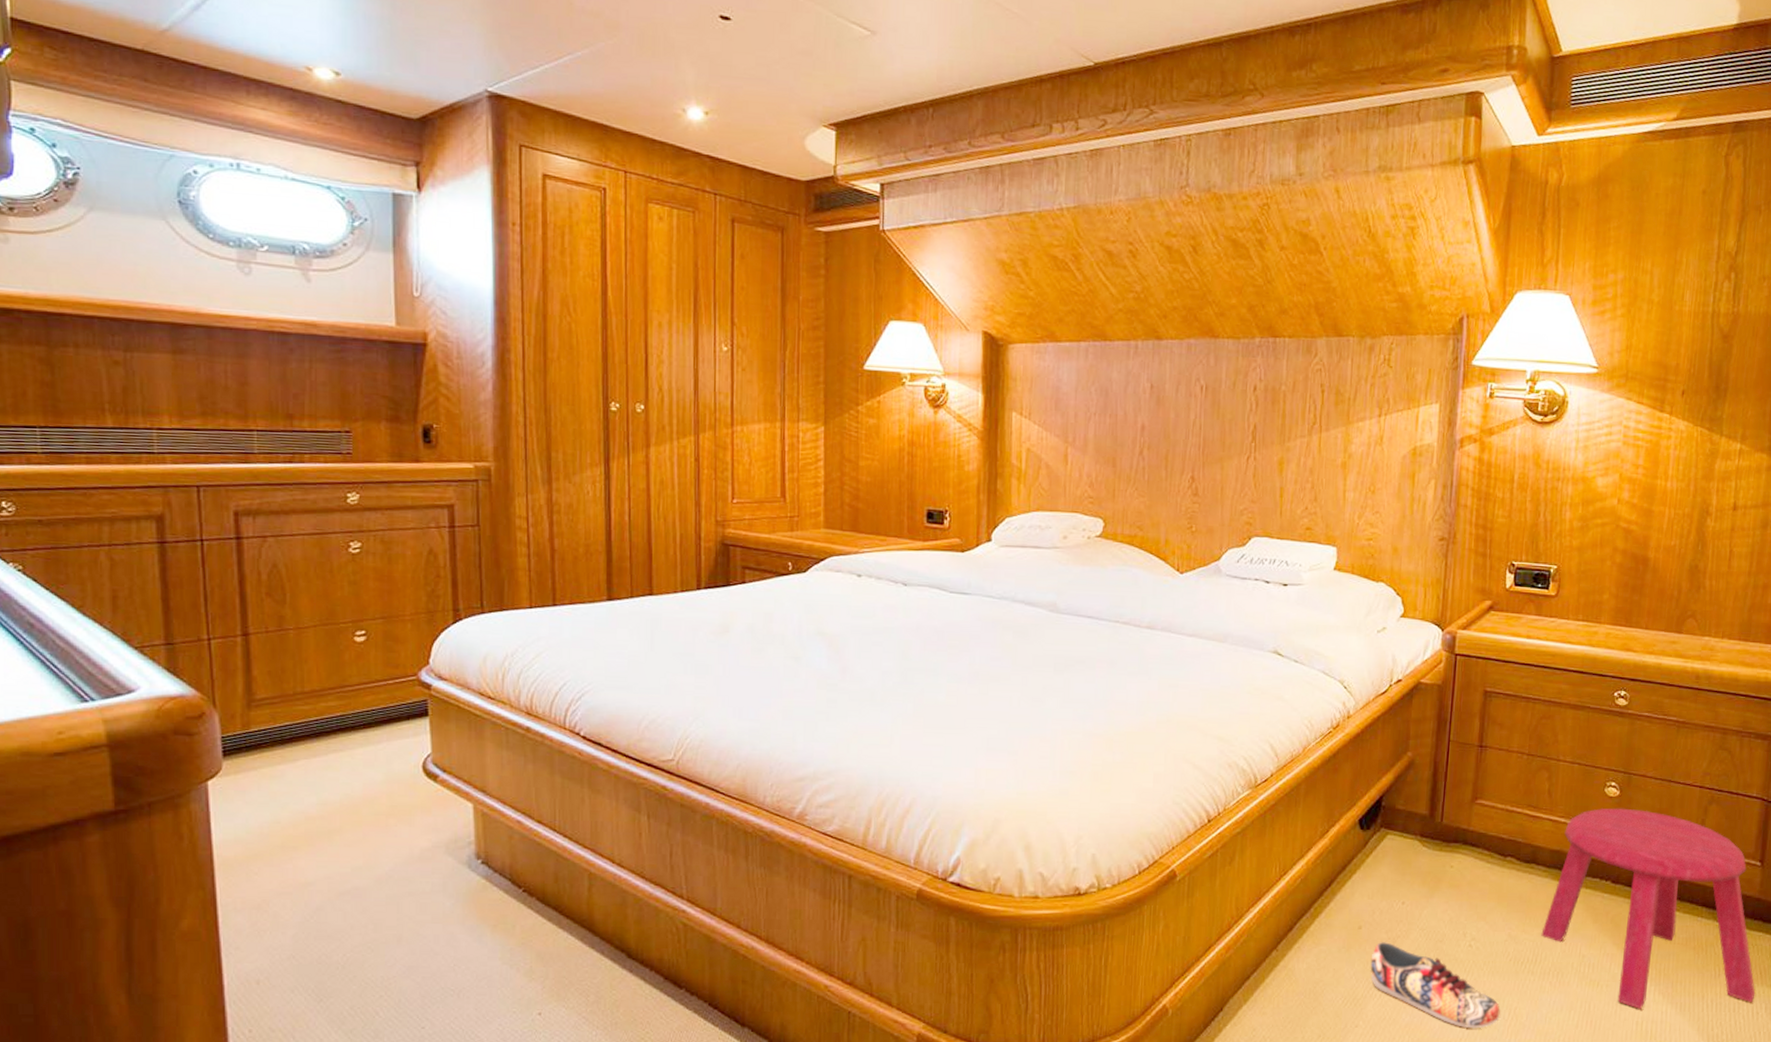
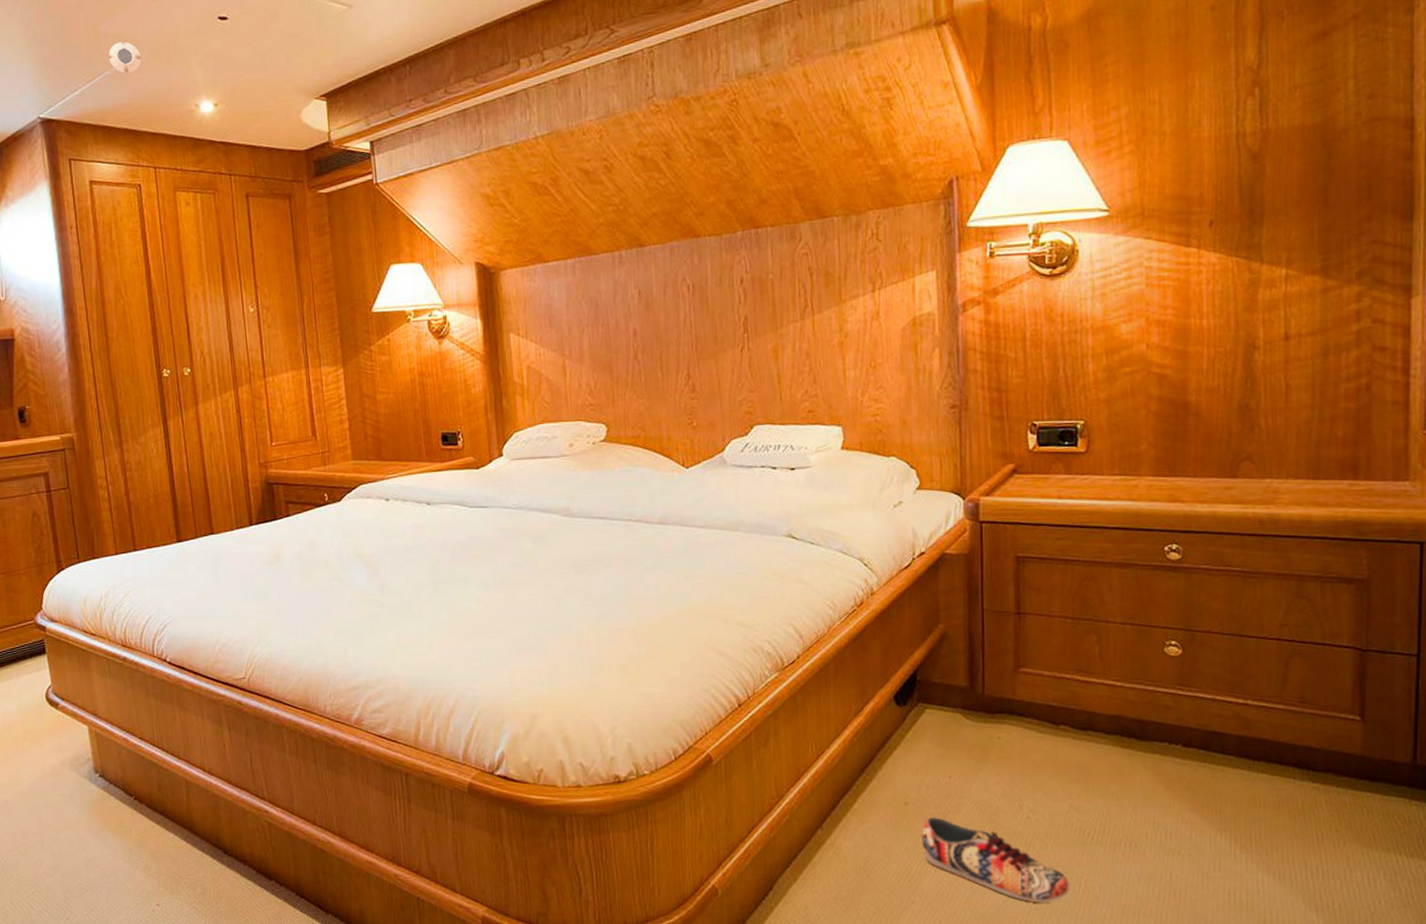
smoke detector: none [581,21,622,61] -> present [108,41,142,74]
stool: present [1541,808,1756,1009] -> none [1107,667,1370,879]

